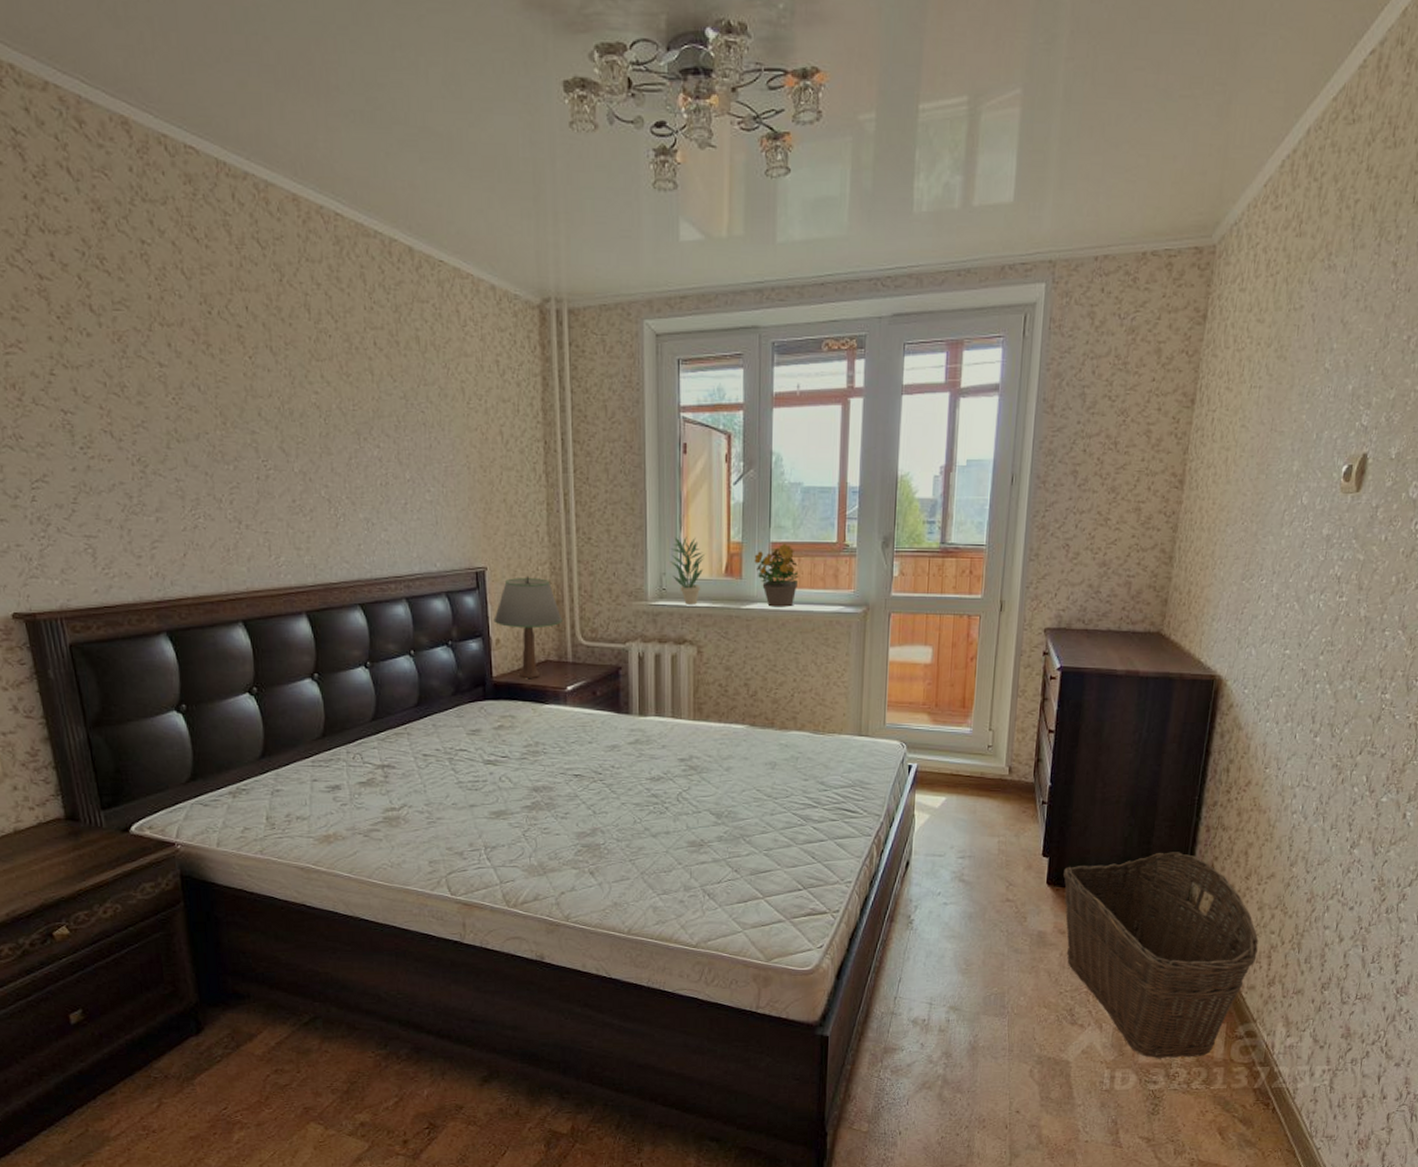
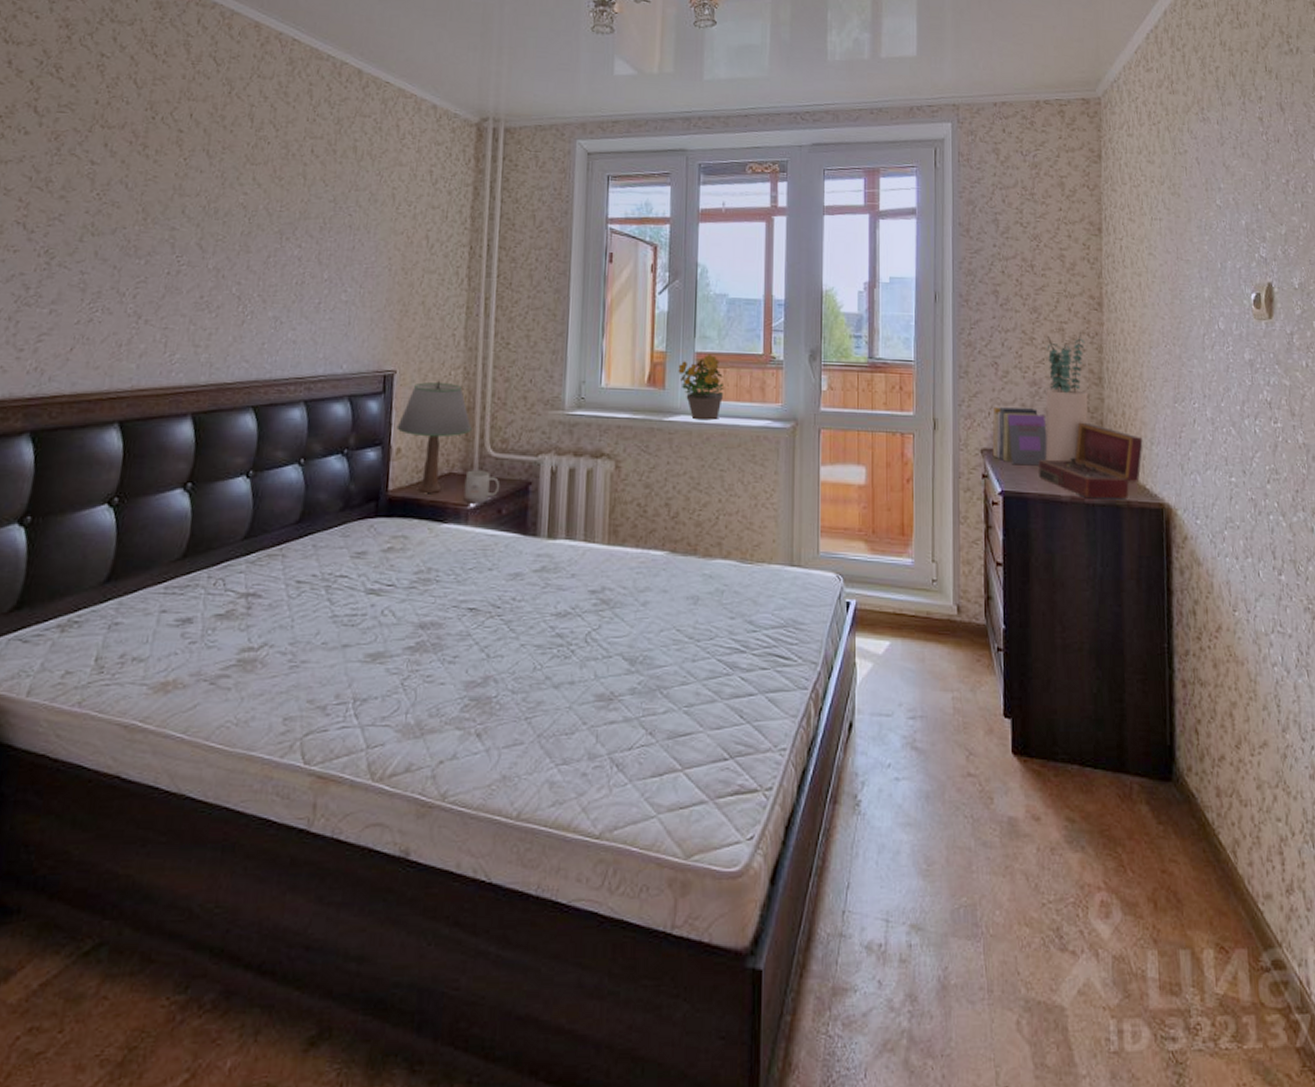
mug: none [560,657,593,687] -> present [463,470,501,504]
potted plant: present [670,537,704,605] -> none [590,344,626,416]
books: none [1055,587,1111,643] -> present [992,406,1047,466]
wicker basket: present [1063,852,1259,1059] -> none [1030,712,1267,1003]
wooden box: none [1098,601,1205,673] -> present [1038,422,1143,500]
vase: none [1106,510,1161,639] -> present [1045,331,1088,462]

